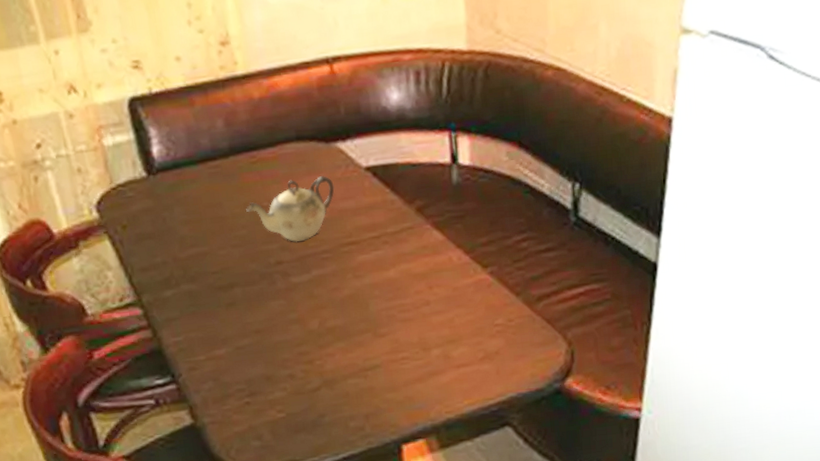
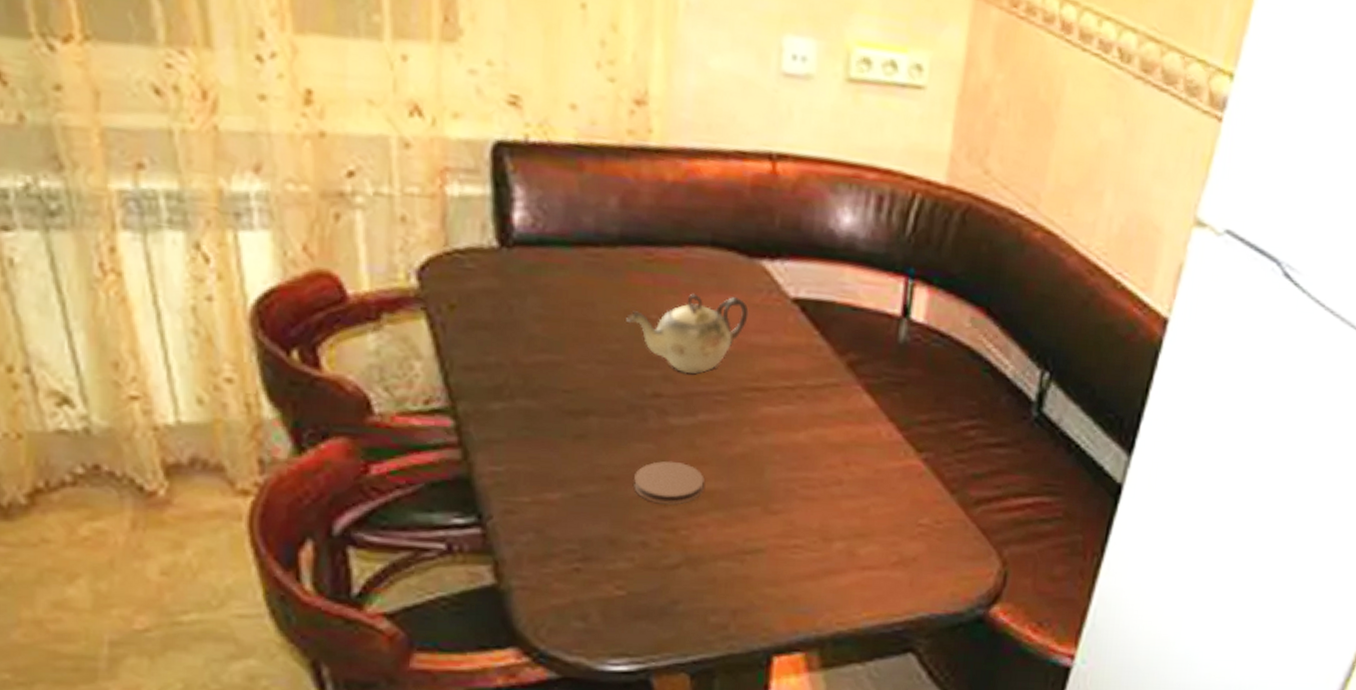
coaster: none [274,310,327,344] -> present [634,461,705,505]

